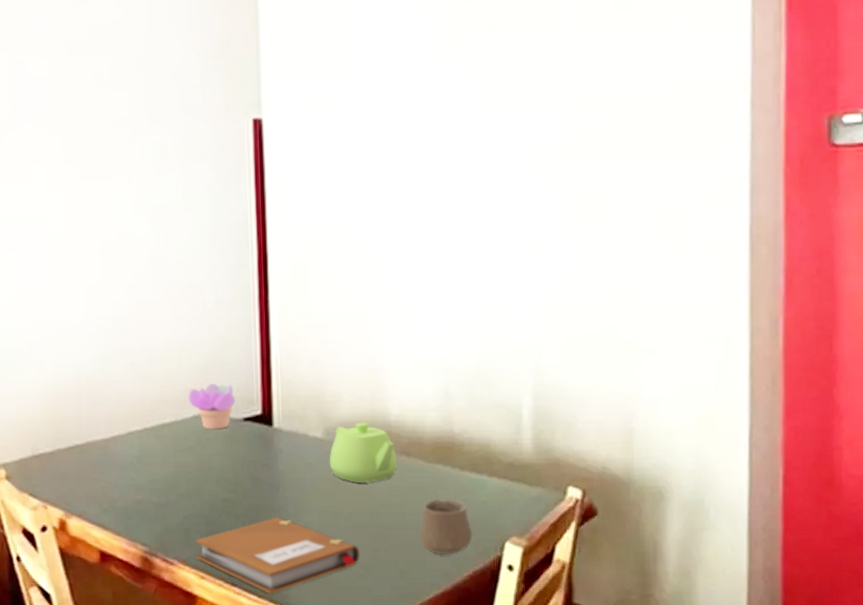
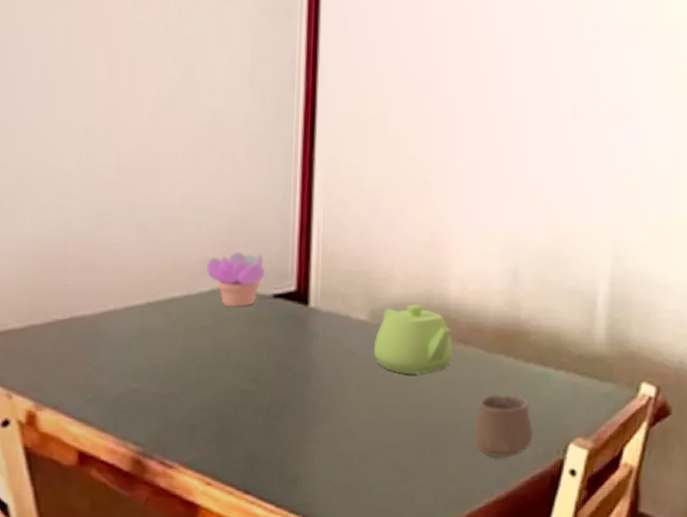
notebook: present [195,517,361,594] -> none [202,412,403,503]

